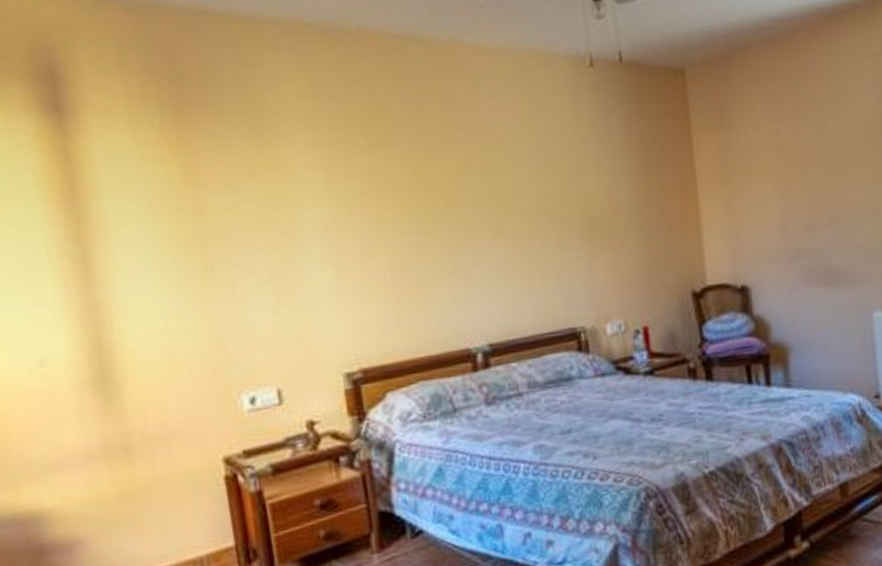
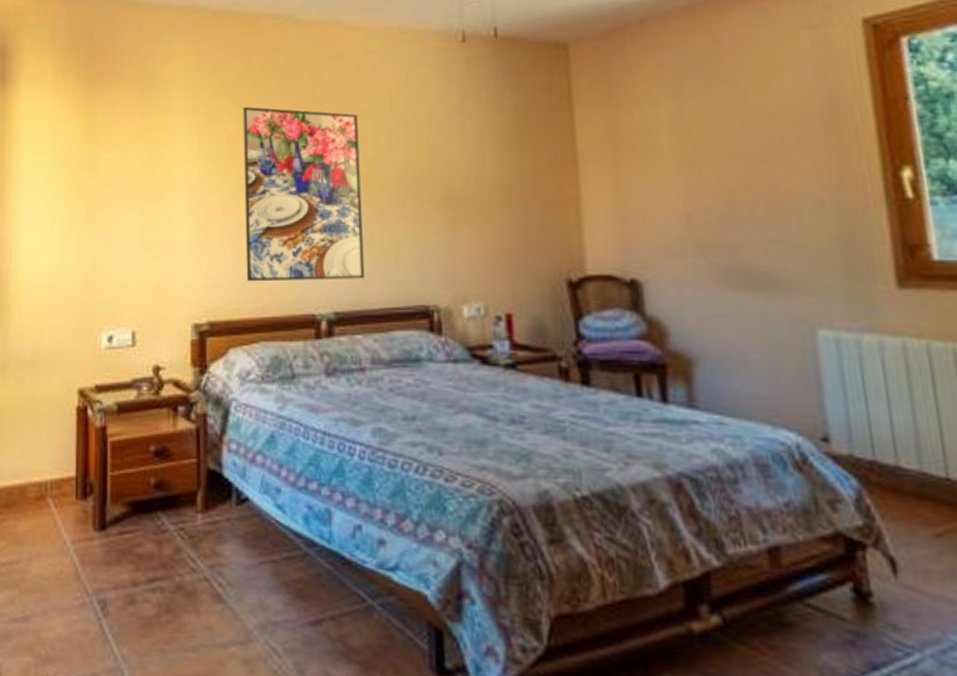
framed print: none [371,138,515,324] -> present [243,106,365,282]

